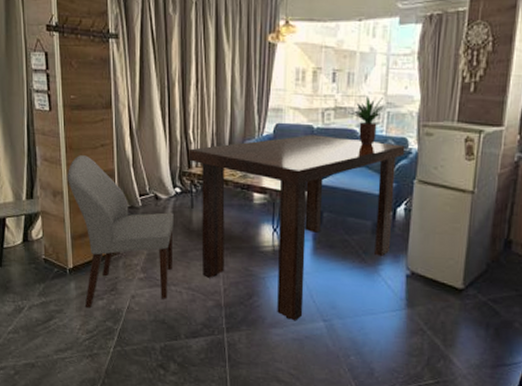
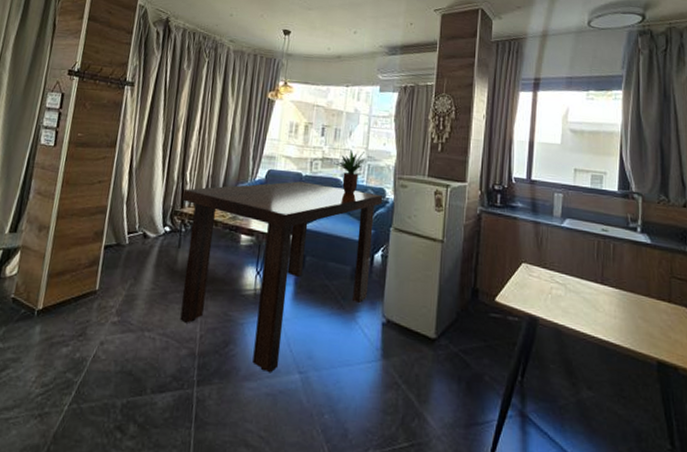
chair: present [67,155,174,308] -> none [46,190,160,357]

